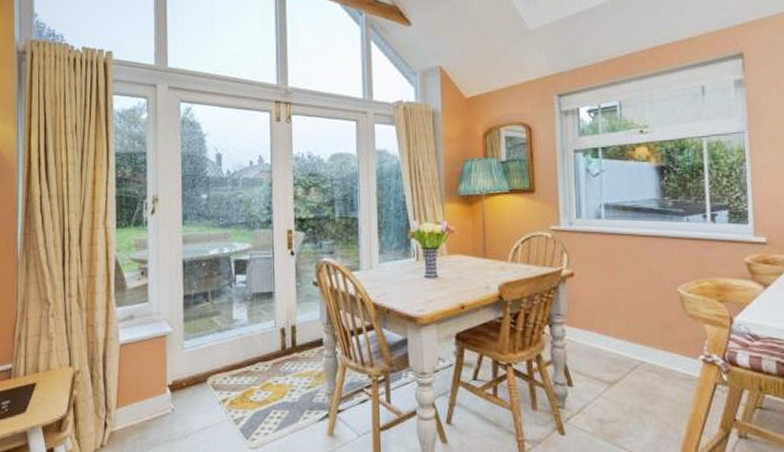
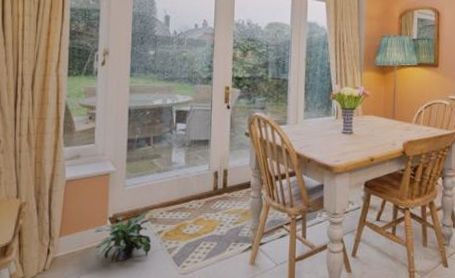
potted plant: none [152,376,220,437] -> present [93,211,157,264]

